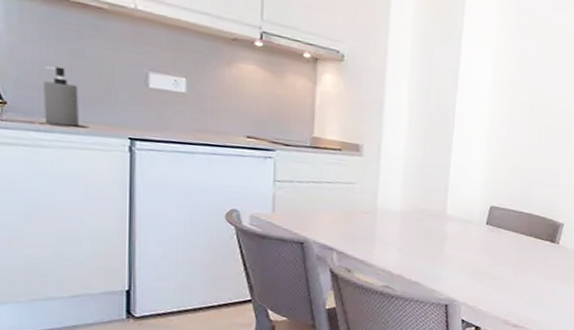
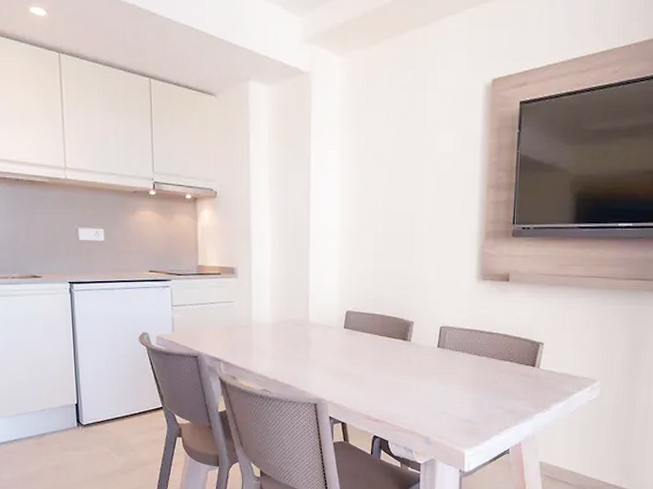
soap dispenser: present [42,66,79,127] -> none [10,232,36,278]

